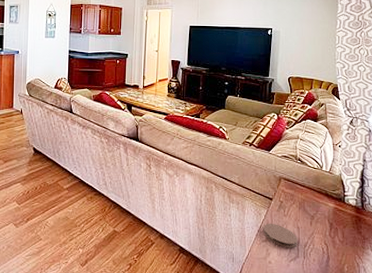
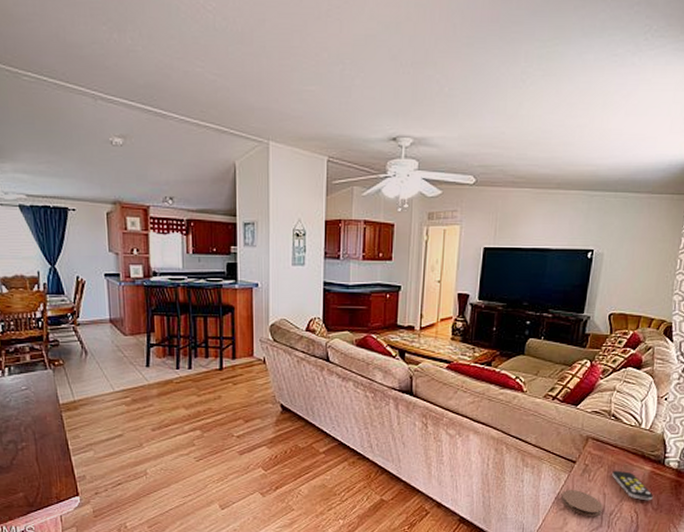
remote control: none [303,206,338,234] -> present [612,470,653,501]

